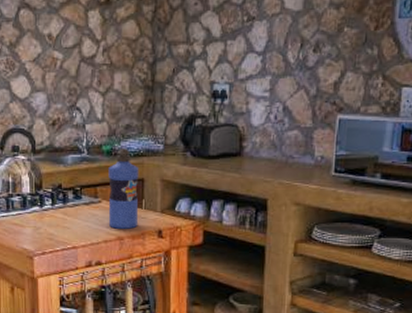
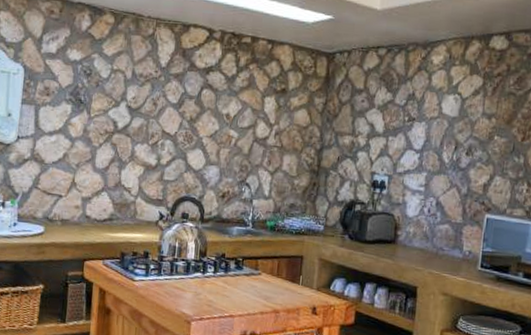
water bottle: present [108,148,139,229] -> none [266,225,300,303]

